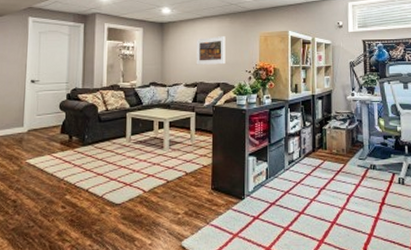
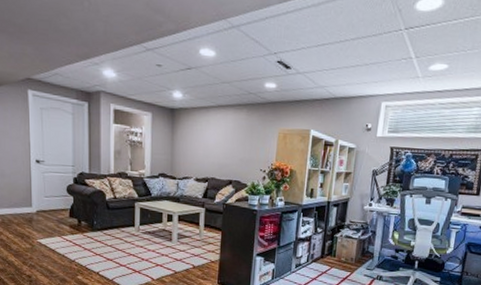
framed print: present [196,36,226,65] -> none [208,129,241,161]

